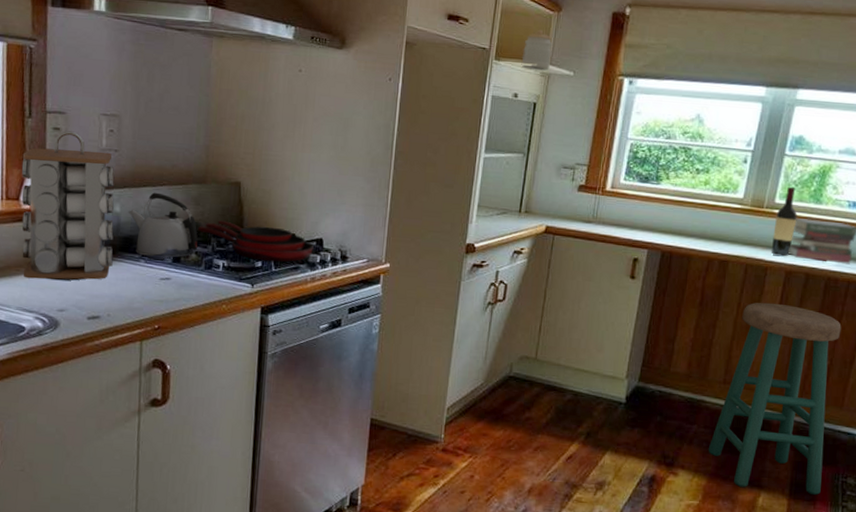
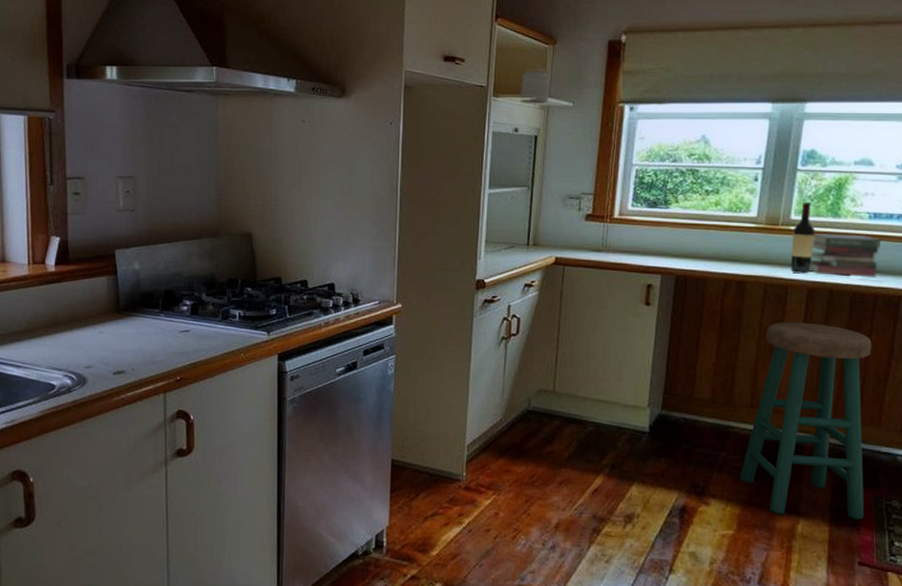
spice rack: present [21,131,115,281] -> none [45,195,135,339]
kettle: present [128,192,198,261] -> none [146,248,215,314]
frying pan: present [197,220,314,263] -> none [213,271,326,309]

